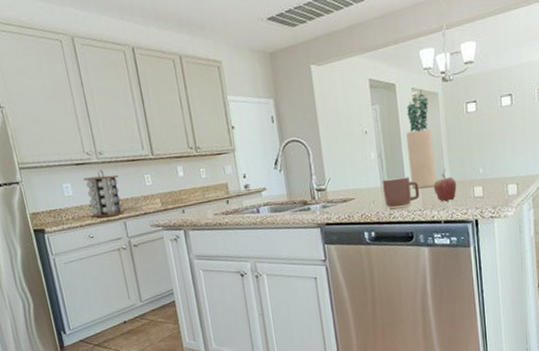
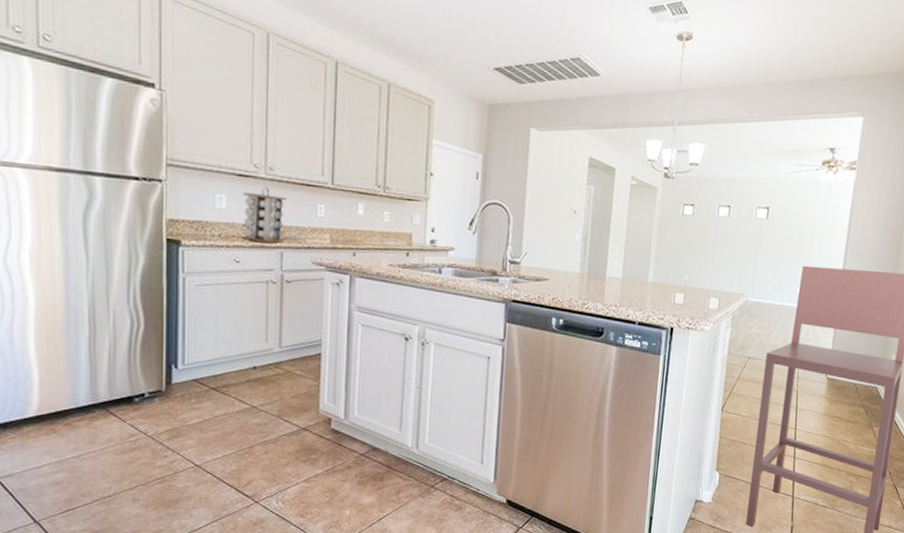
mug: present [381,177,420,209] -> none [580,265,620,300]
vase: present [406,89,436,190] -> none [611,180,646,284]
fruit: present [433,168,457,202] -> none [633,267,659,303]

